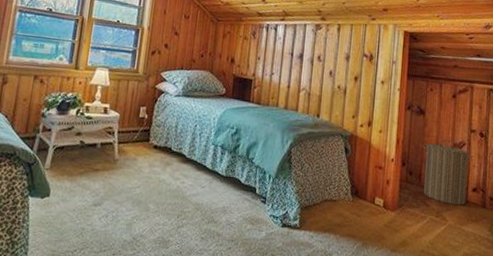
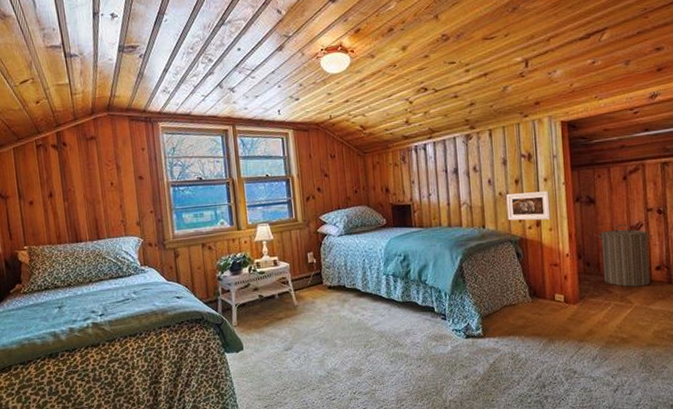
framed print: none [342,89,384,122] -> present [506,191,551,221]

